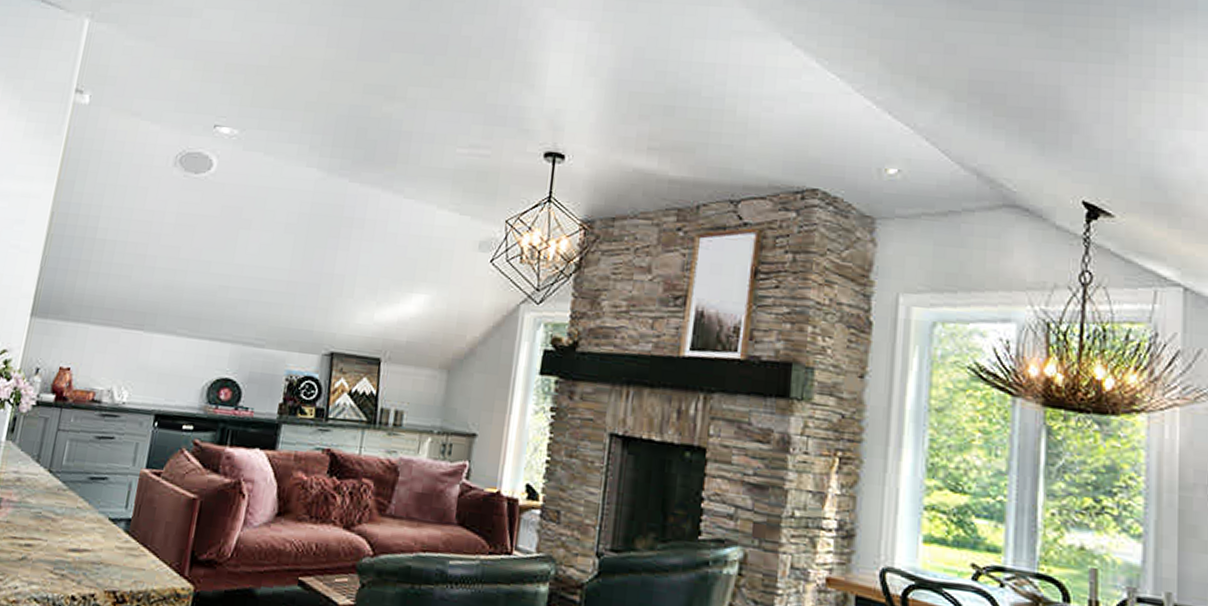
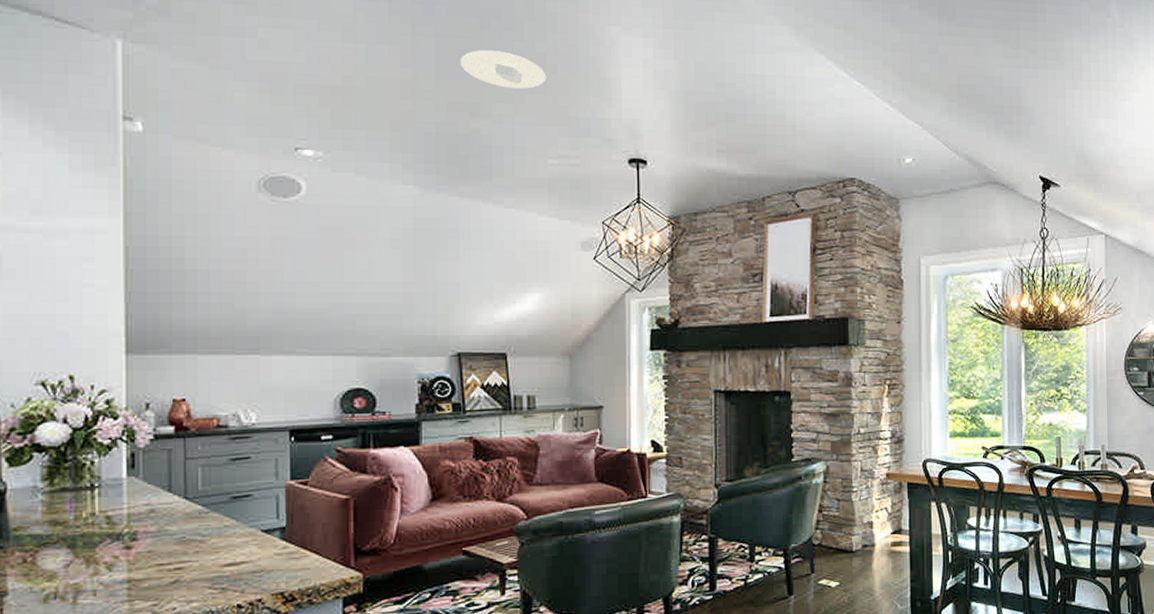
recessed light: none [383,32,469,73] -> present [460,50,546,89]

